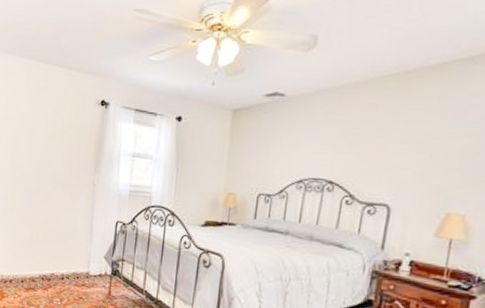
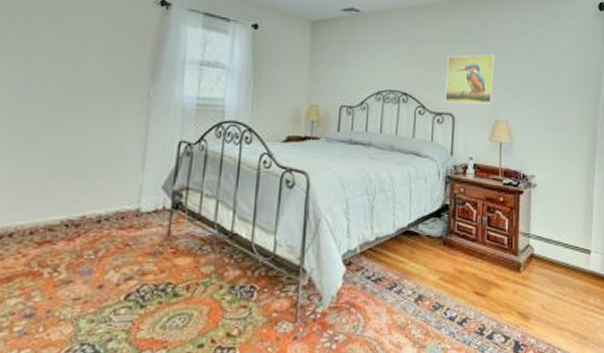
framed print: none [379,134,457,196] -> present [445,54,495,105]

